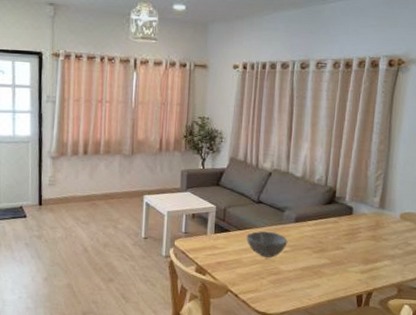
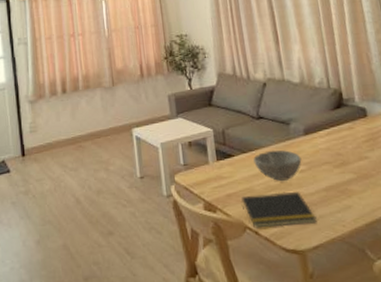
notepad: none [228,265,289,295] -> present [241,192,317,228]

